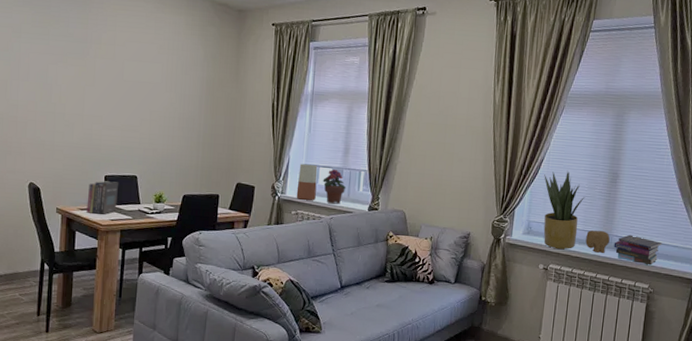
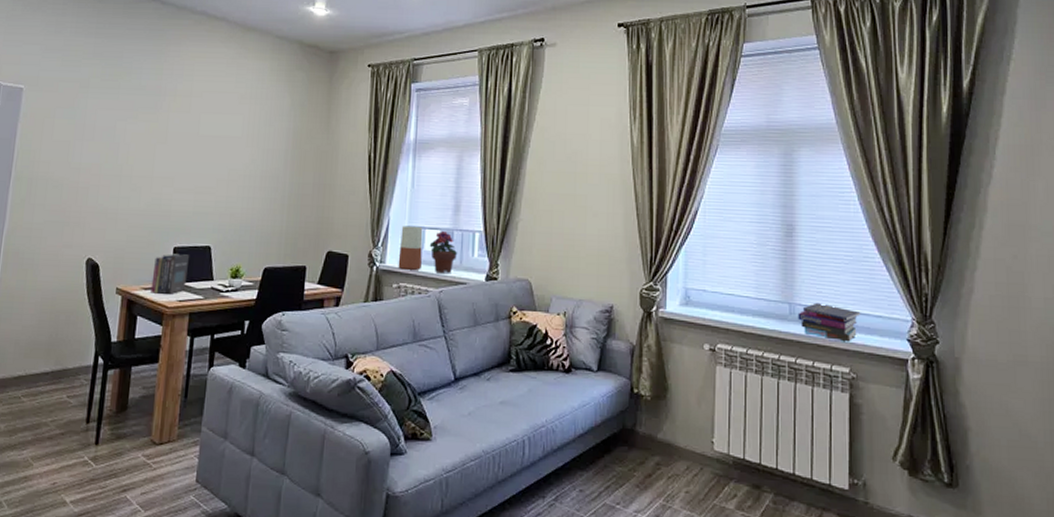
planter: present [543,170,585,250] -> none [700,223,755,325]
decorative figurine: present [585,230,610,254] -> none [761,297,792,329]

